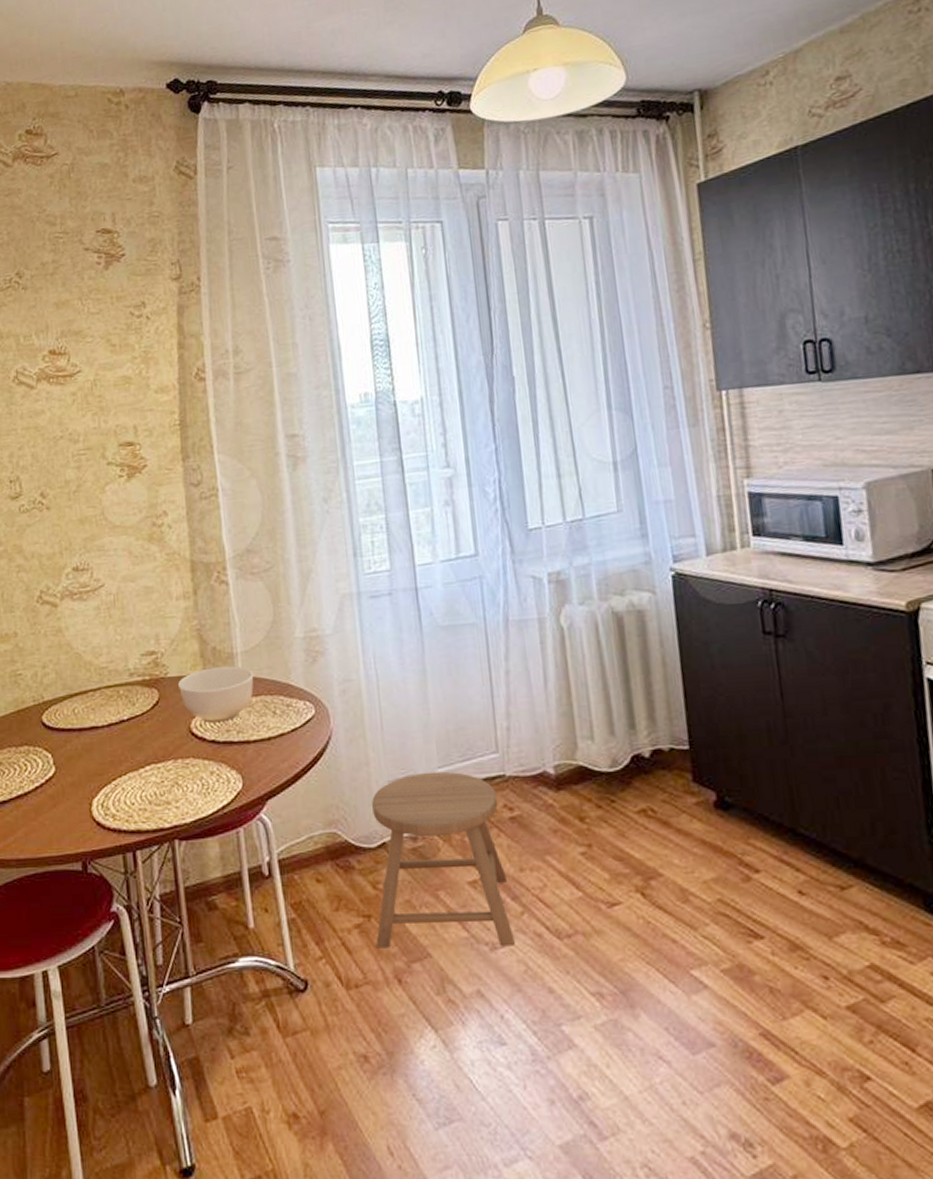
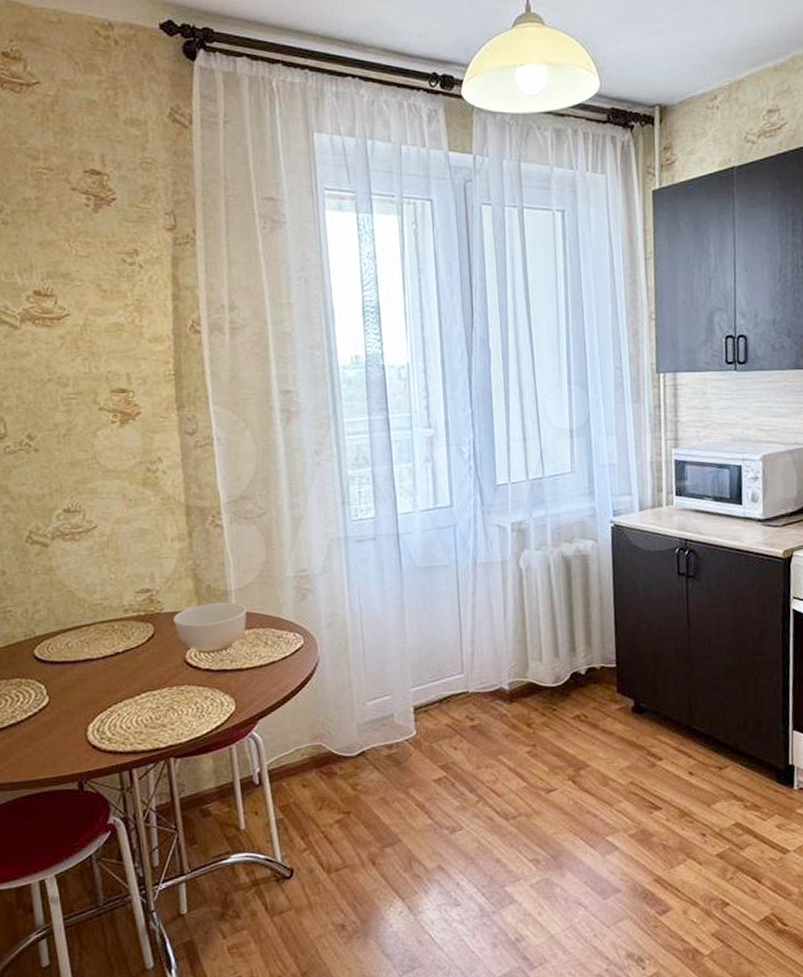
stool: present [372,771,515,949] -> none [353,690,471,838]

